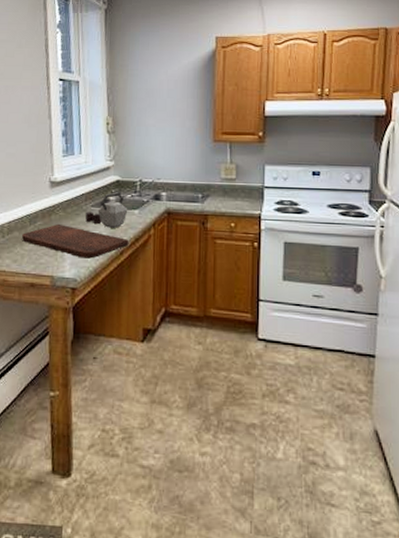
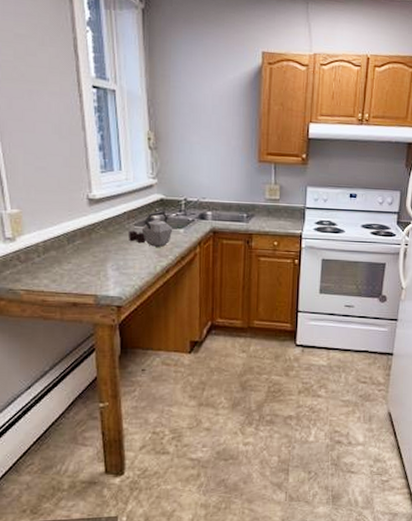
cutting board: present [21,223,129,259] -> none [59,242,175,277]

